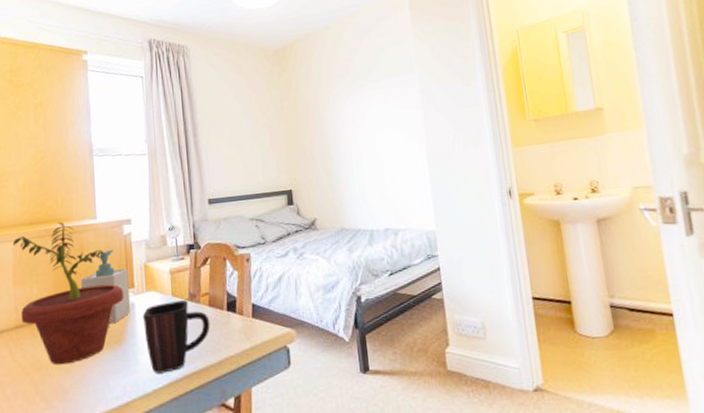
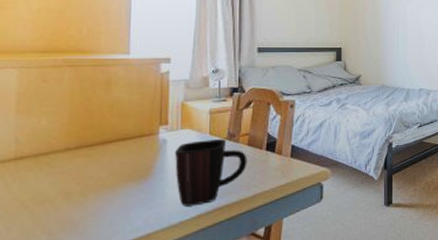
potted plant: present [13,222,124,365] -> none [19,53,155,198]
soap bottle: present [80,250,130,323] -> none [103,87,162,158]

